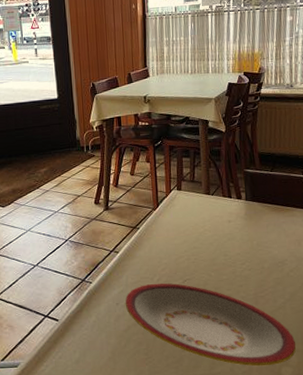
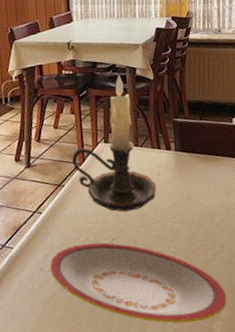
candle holder: none [146,126,227,256] -> present [71,74,157,212]

